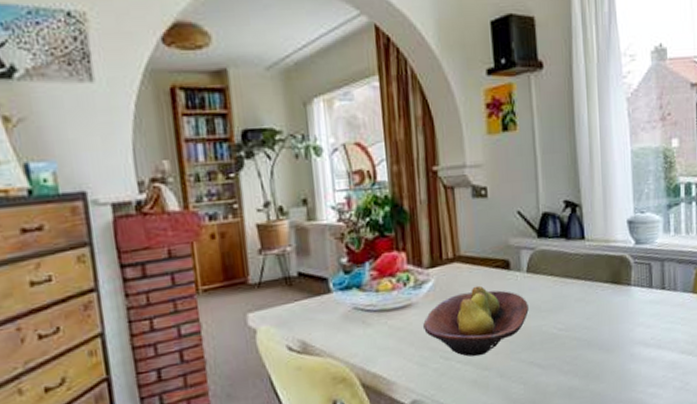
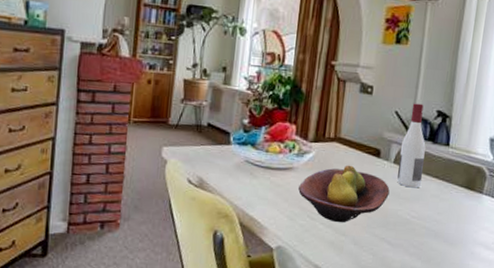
wine bottle: none [531,196,563,297] -> present [397,103,426,188]

